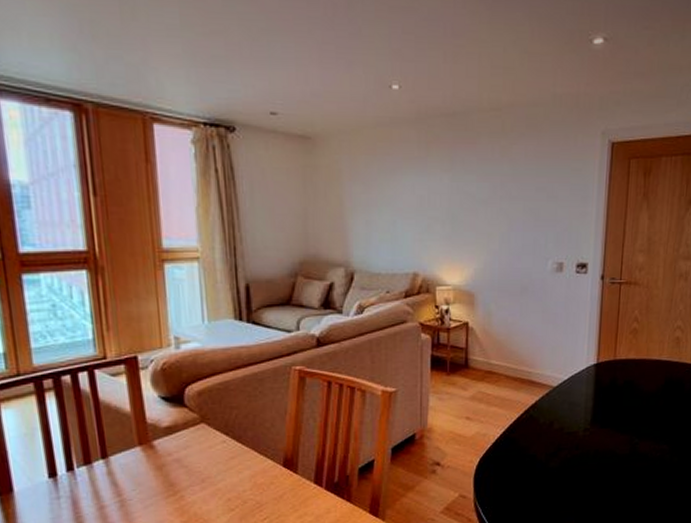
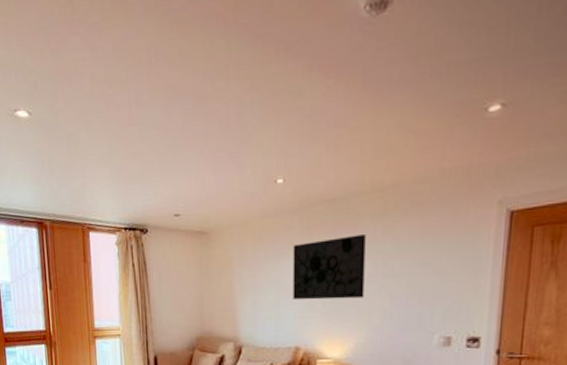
wall art: none [410,154,484,221] -> present [293,235,366,300]

